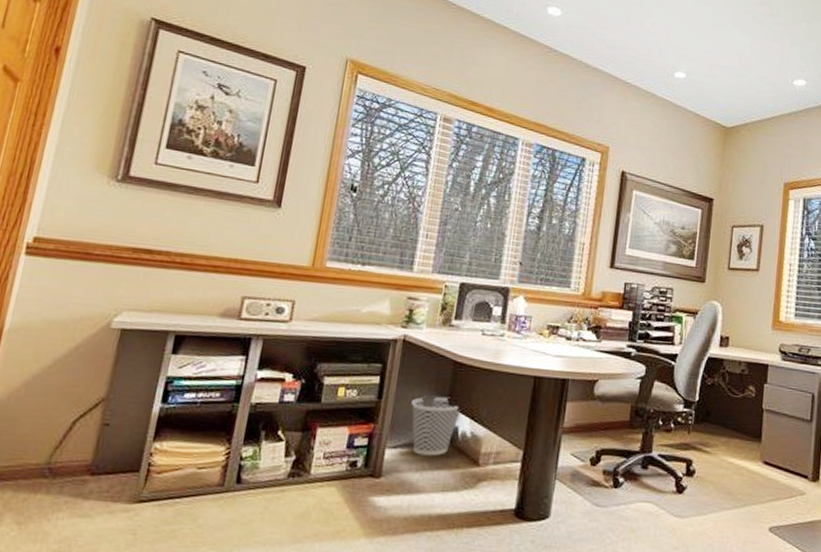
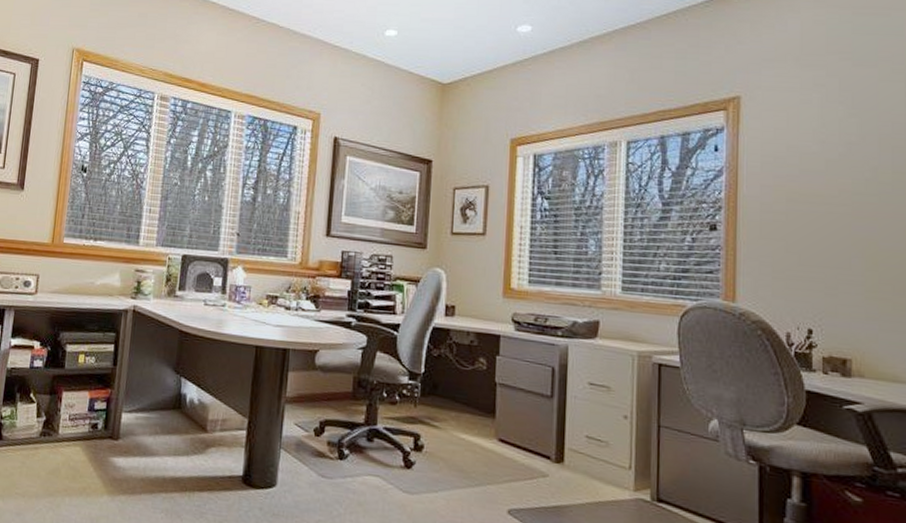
wastebasket: present [411,396,461,456] -> none [143,364,188,422]

